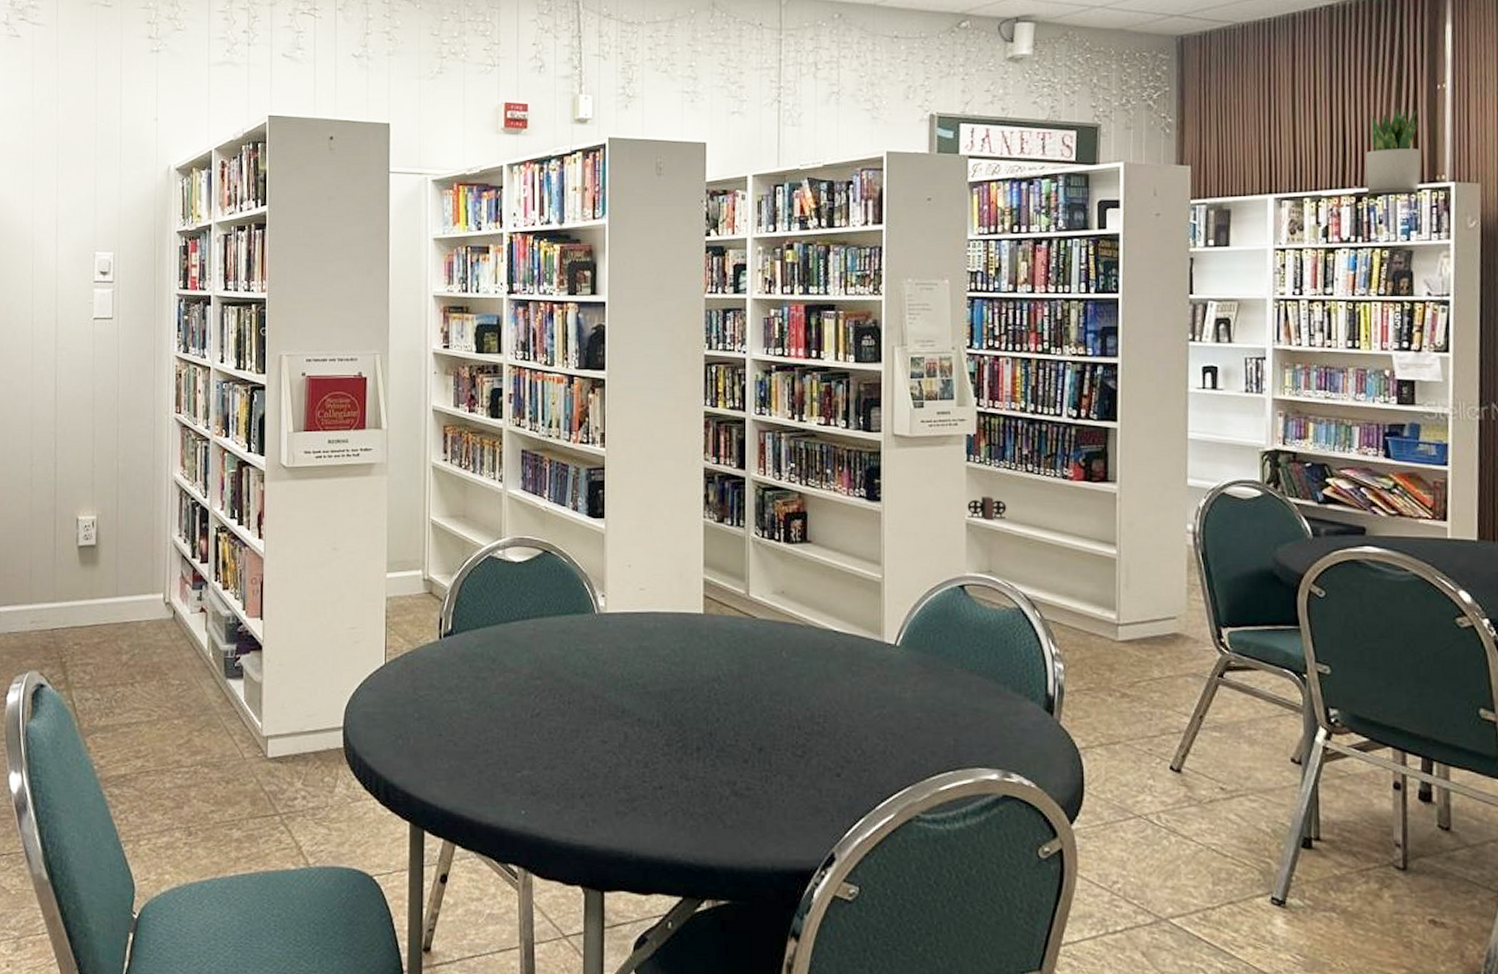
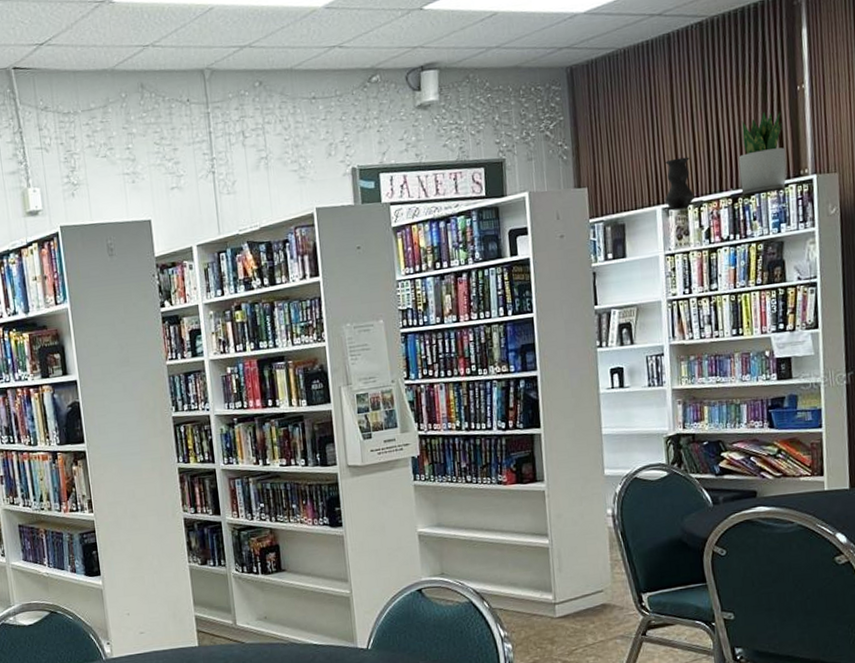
bookend: present [967,497,1007,519] -> none [418,509,453,531]
vase: none [1278,146,1312,202] -> present [665,157,695,211]

